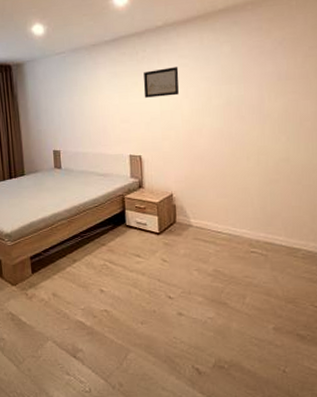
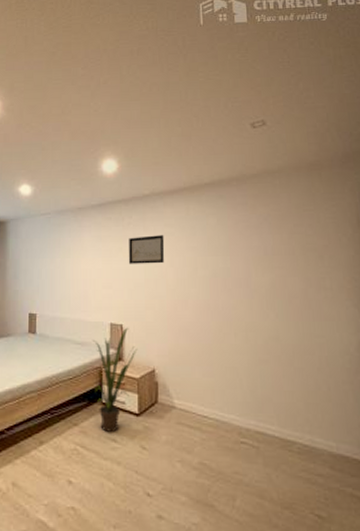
house plant: none [114,157,156,249] -> present [93,327,138,432]

